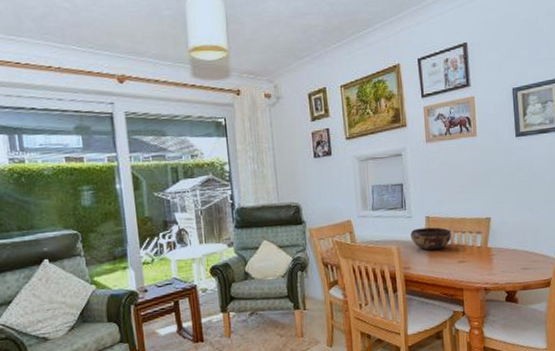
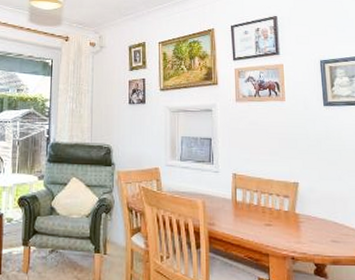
decorative bowl: present [410,227,452,251] -> none [217,184,259,209]

